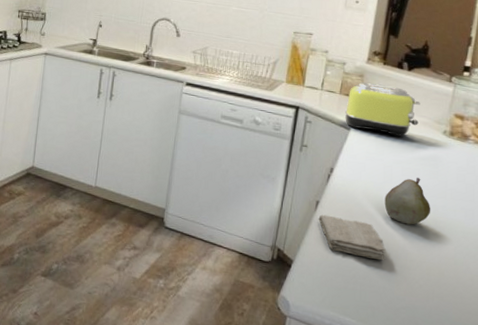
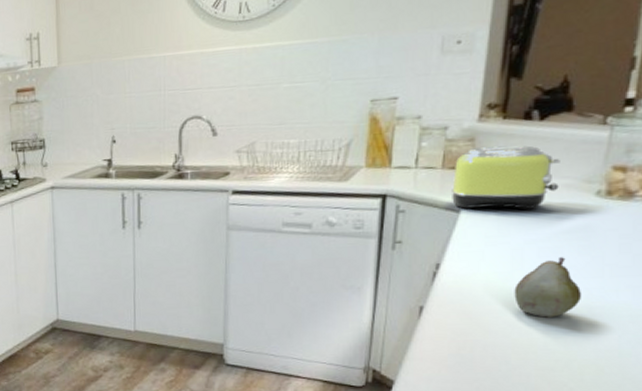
washcloth: present [318,214,386,261] -> none [424,321,520,366]

